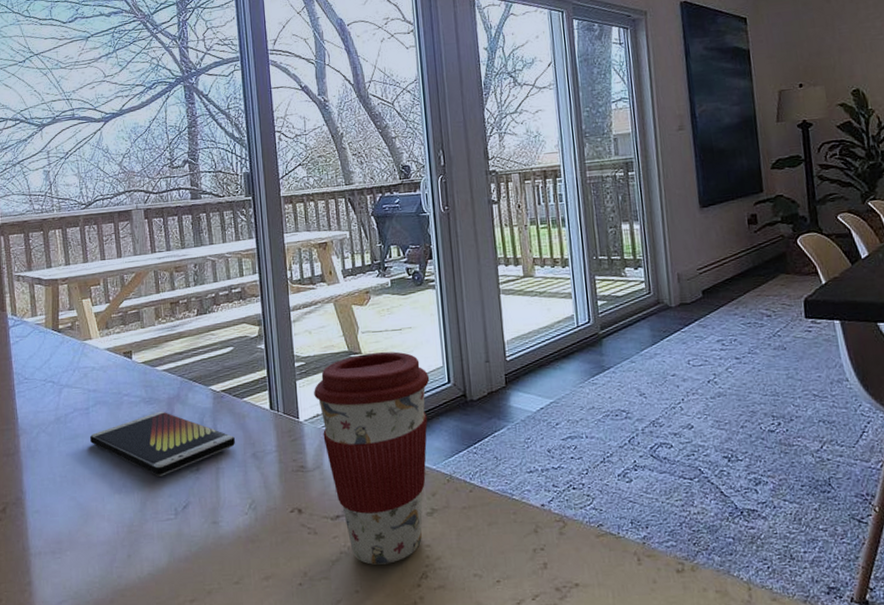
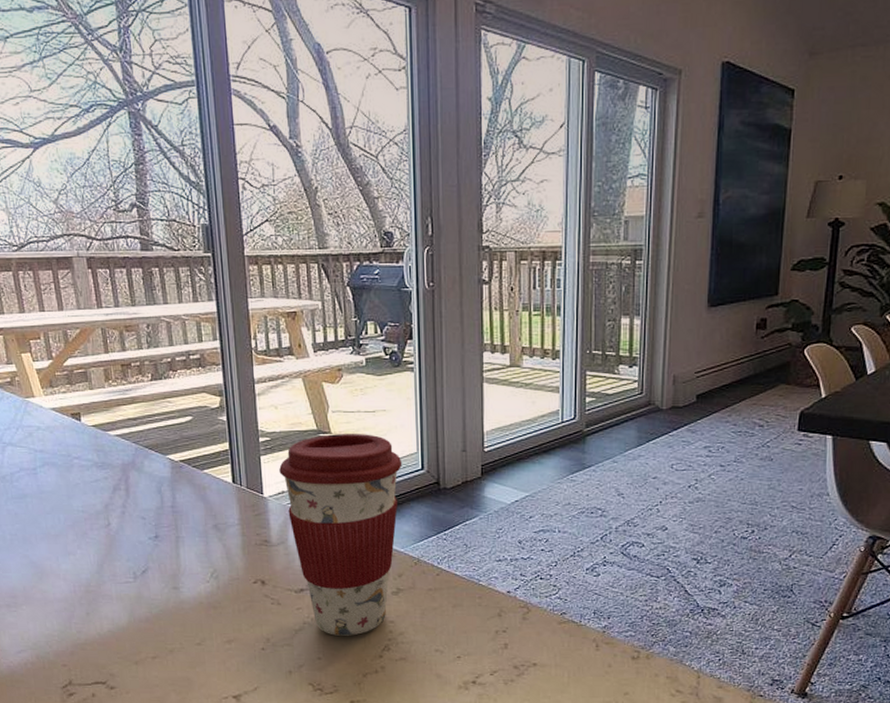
smartphone: present [89,411,236,476] -> none [39,477,196,541]

